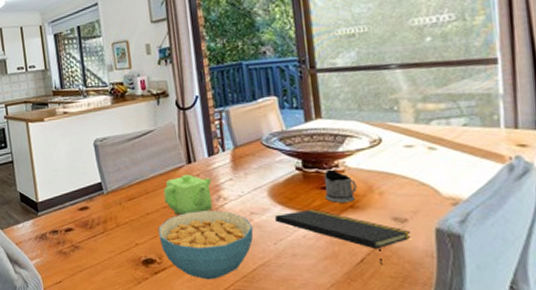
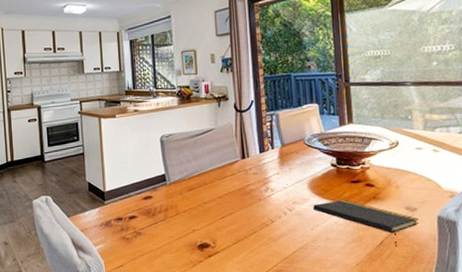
cereal bowl: present [158,209,254,280] -> none [213,199,295,262]
teapot: present [163,174,213,215] -> none [220,168,262,204]
tea glass holder: present [324,169,357,203] -> none [354,166,379,194]

